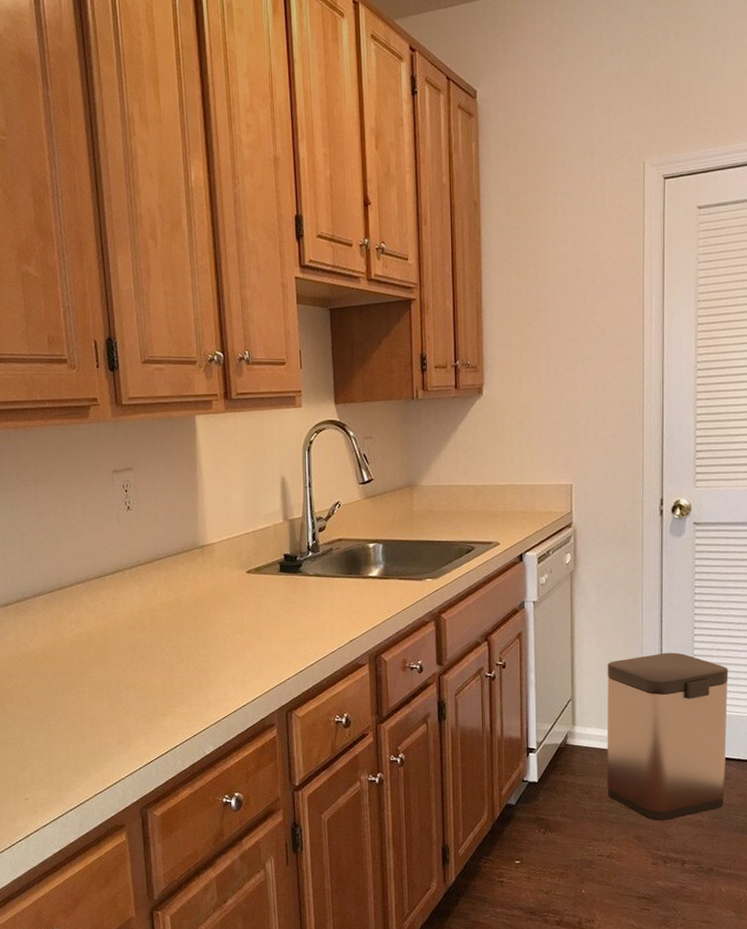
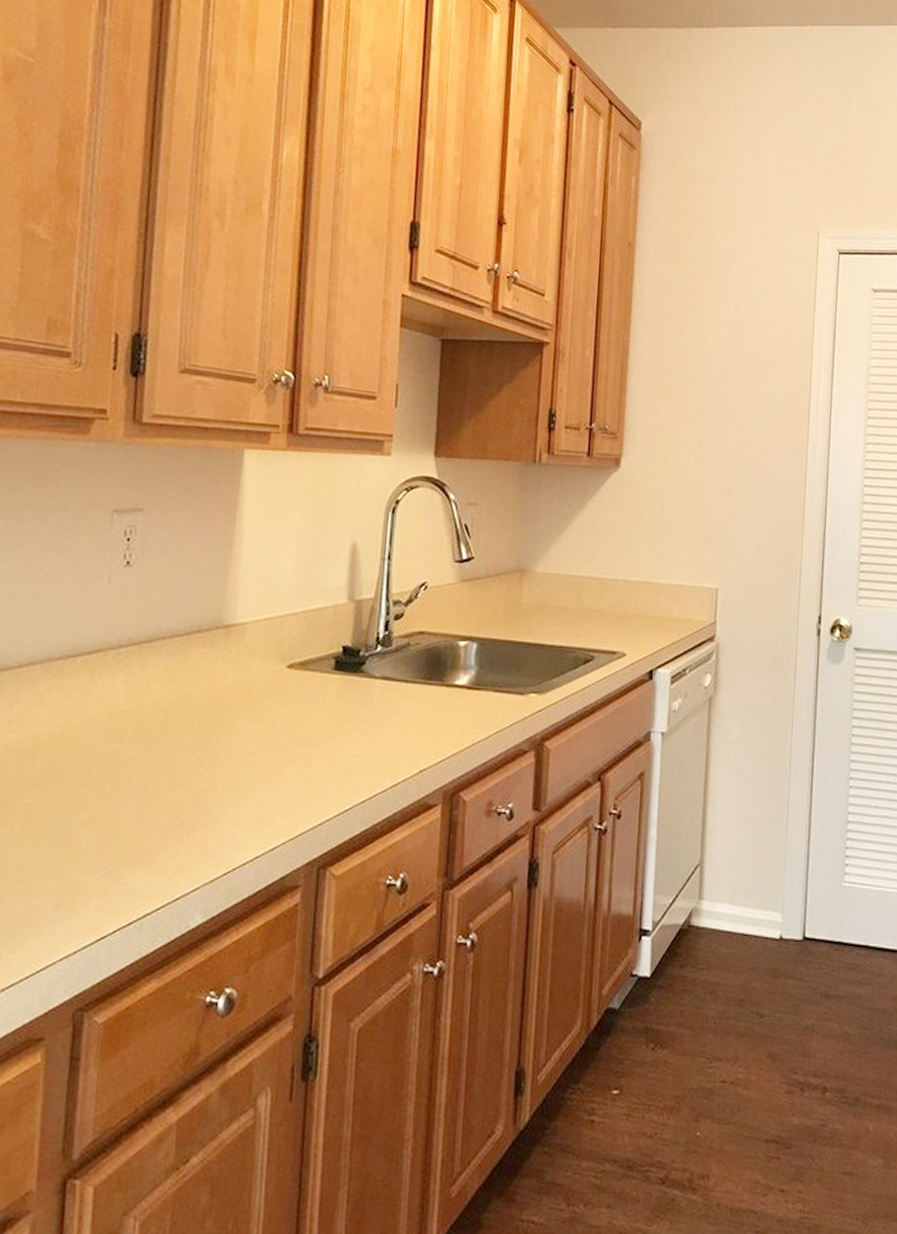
pedal bin: present [607,652,728,821] -> none [736,808,886,1032]

